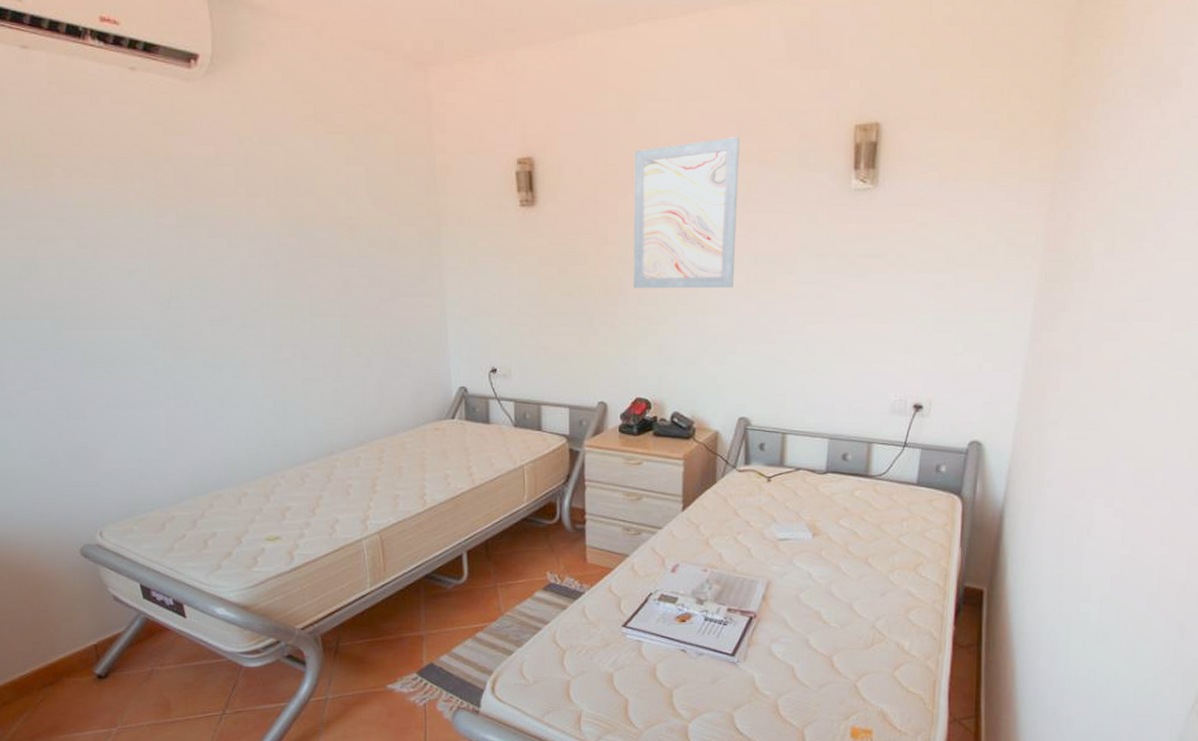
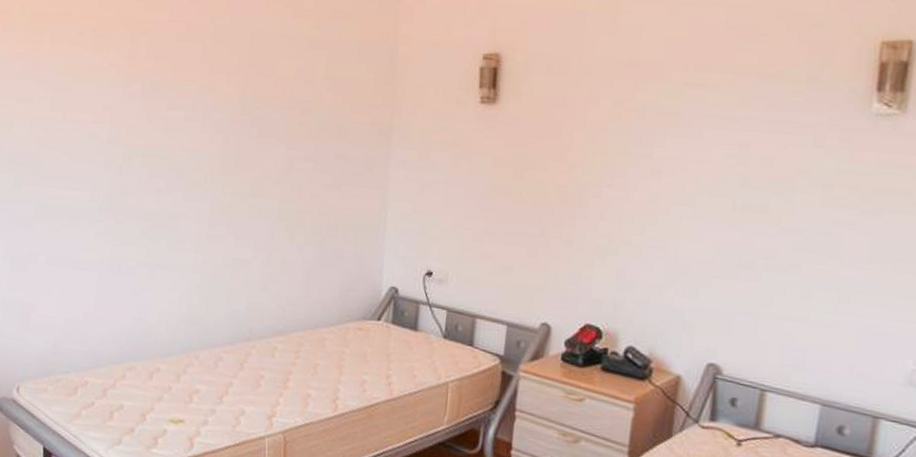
wall art: present [633,137,739,289] -> none [595,46,737,213]

